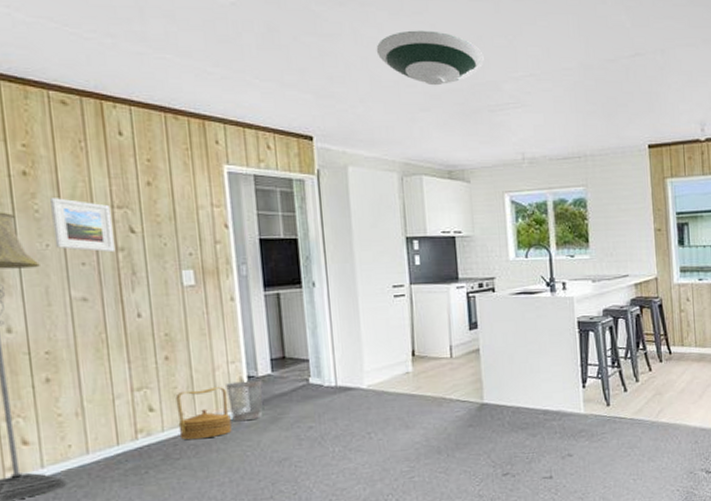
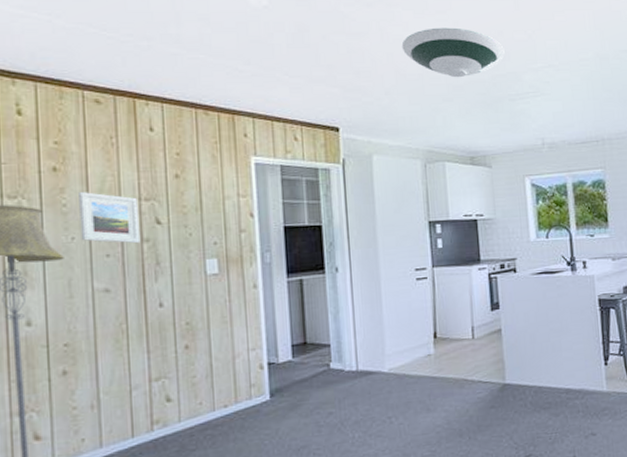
basket: present [175,387,232,440] -> none [194,375,250,430]
wastebasket: present [226,380,263,422] -> none [246,366,283,410]

